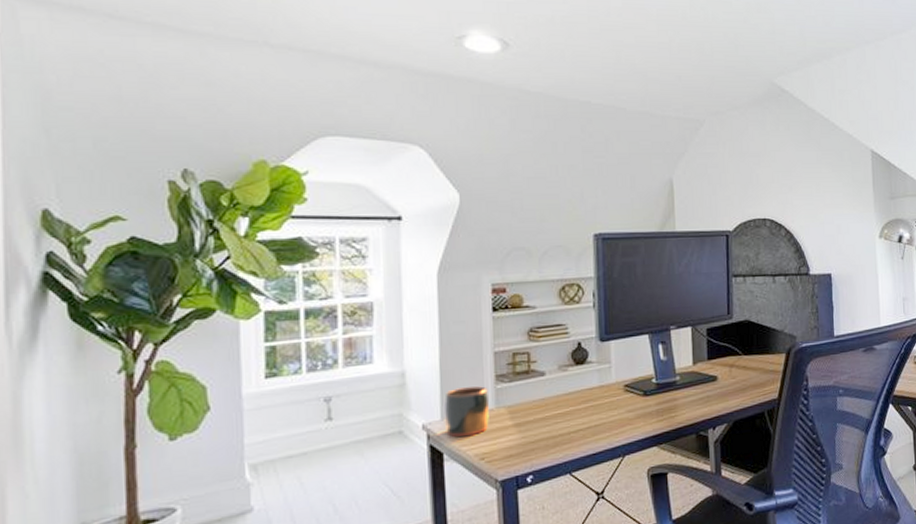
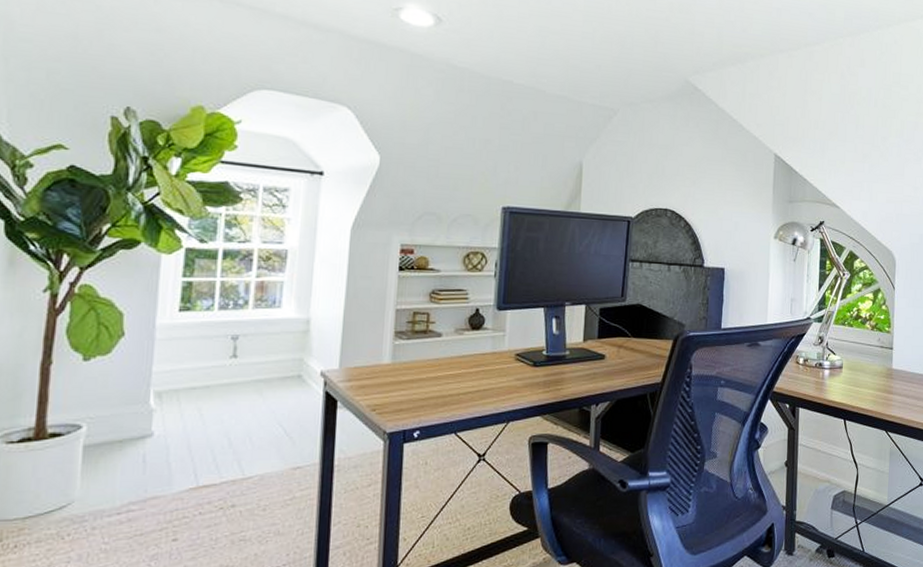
mug: present [444,386,489,437] -> none [342,340,386,387]

